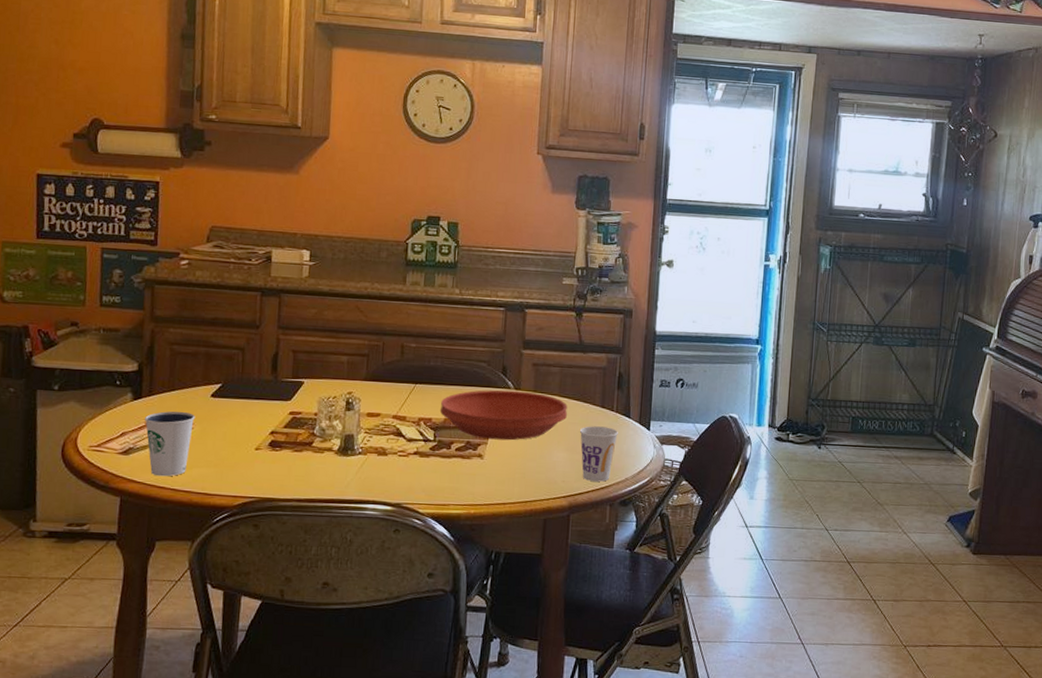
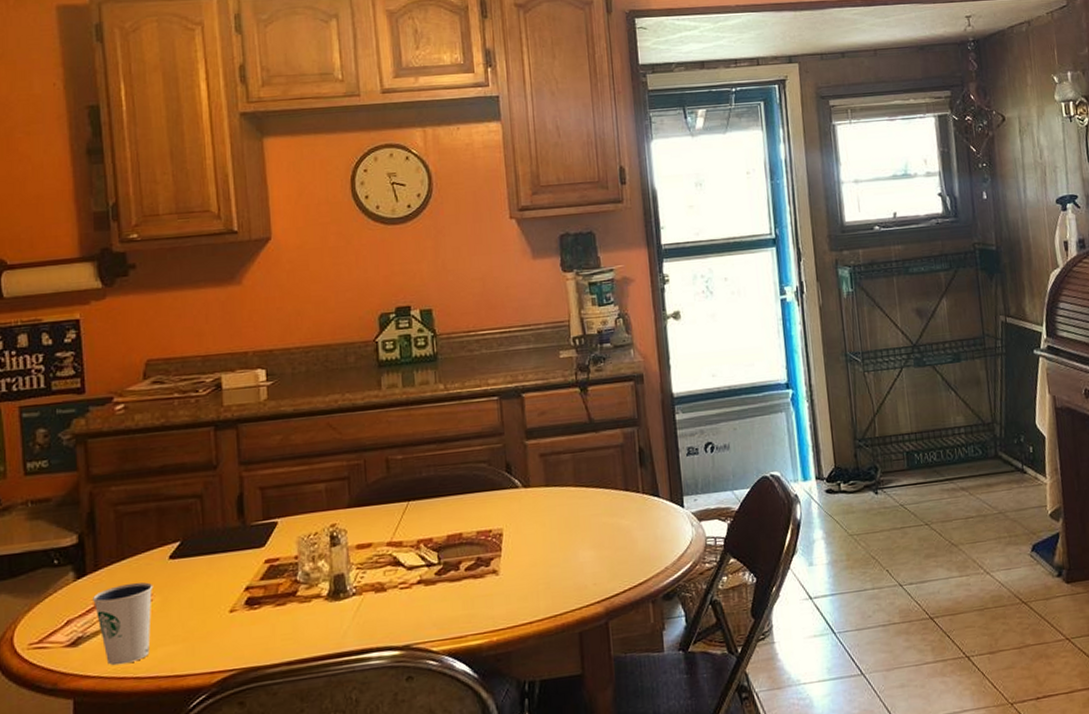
bowl: present [439,389,568,441] -> none [440,487,589,551]
cup: present [579,426,618,482] -> none [604,512,649,578]

